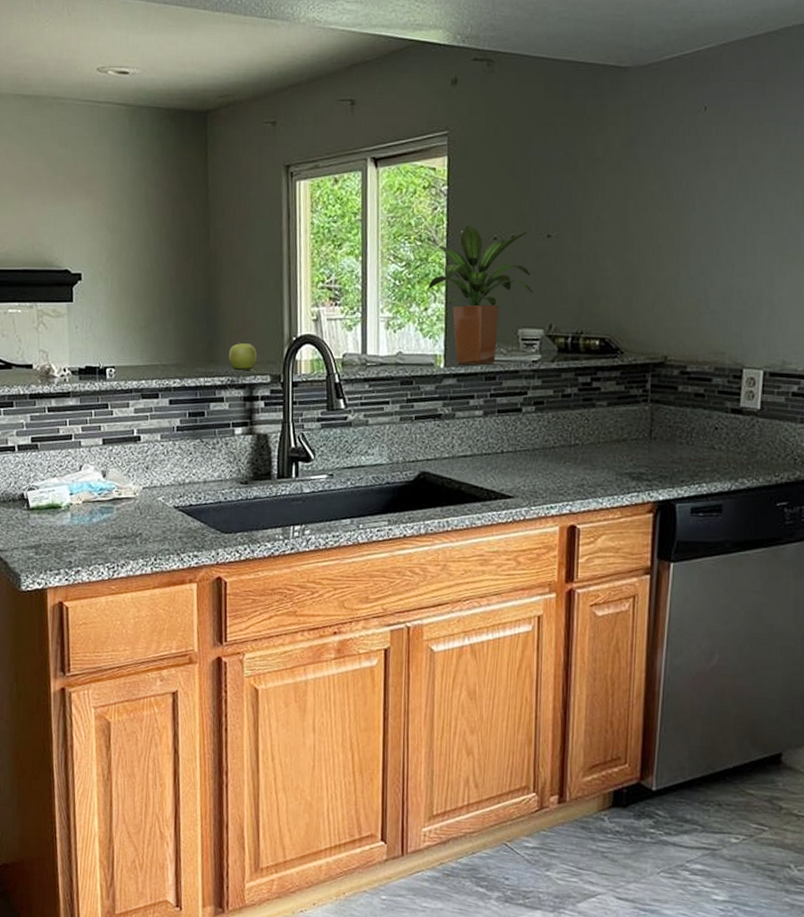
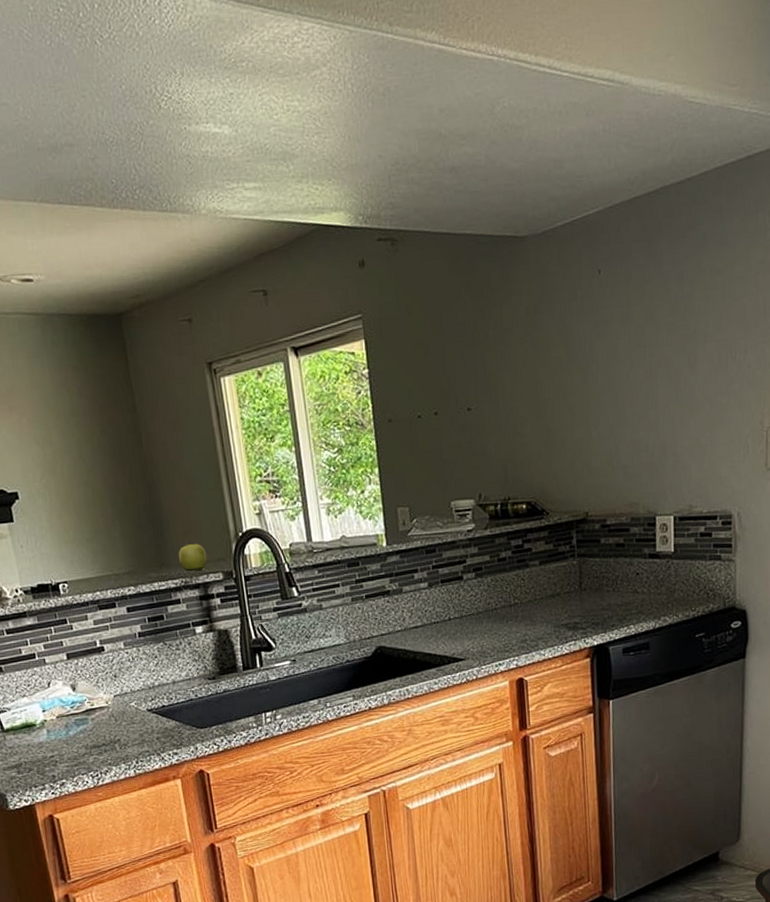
potted plant: present [409,224,534,365] -> none [342,405,462,542]

